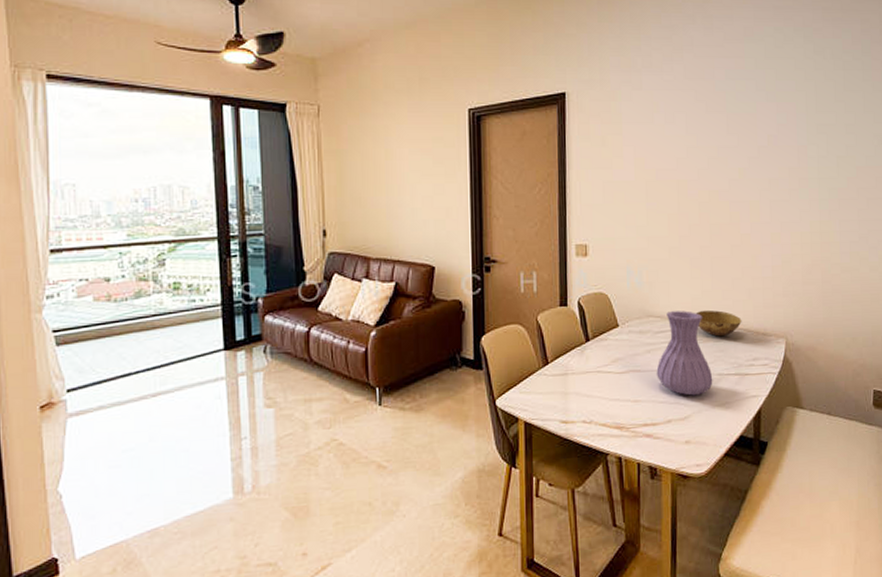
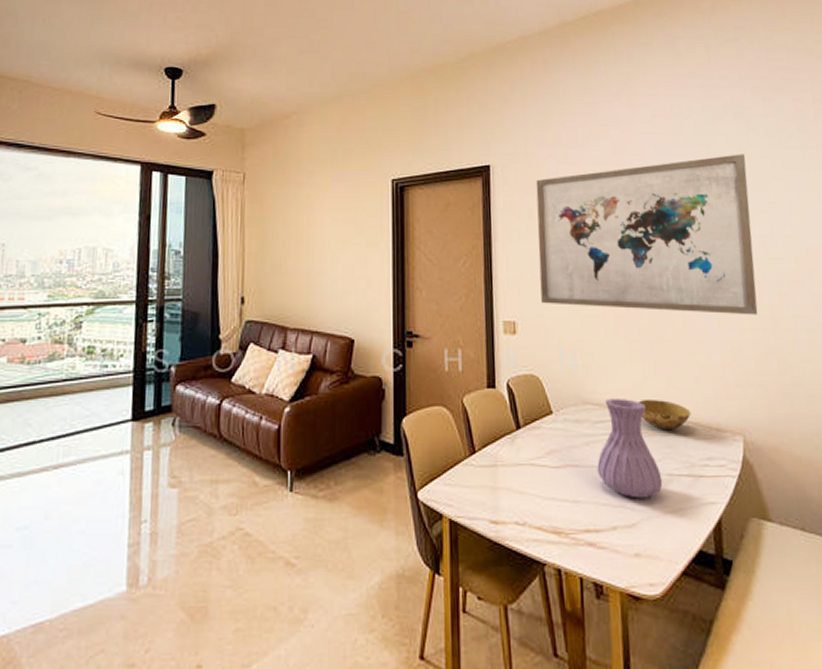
wall art: none [610,77,810,232] -> present [535,154,758,315]

